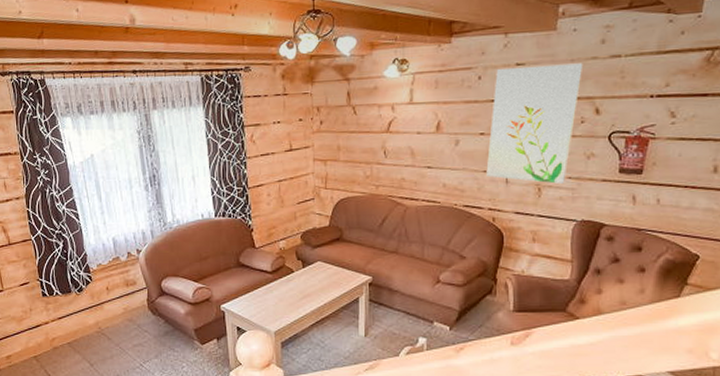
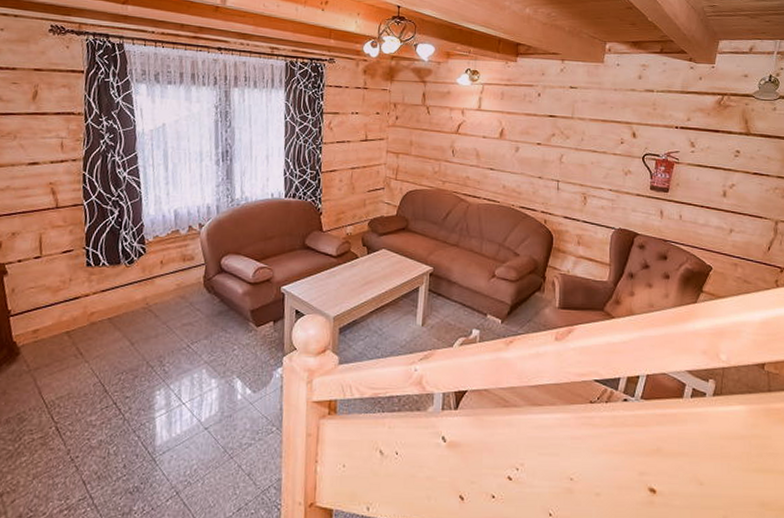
wall art: present [486,63,583,184] -> none [541,89,624,194]

